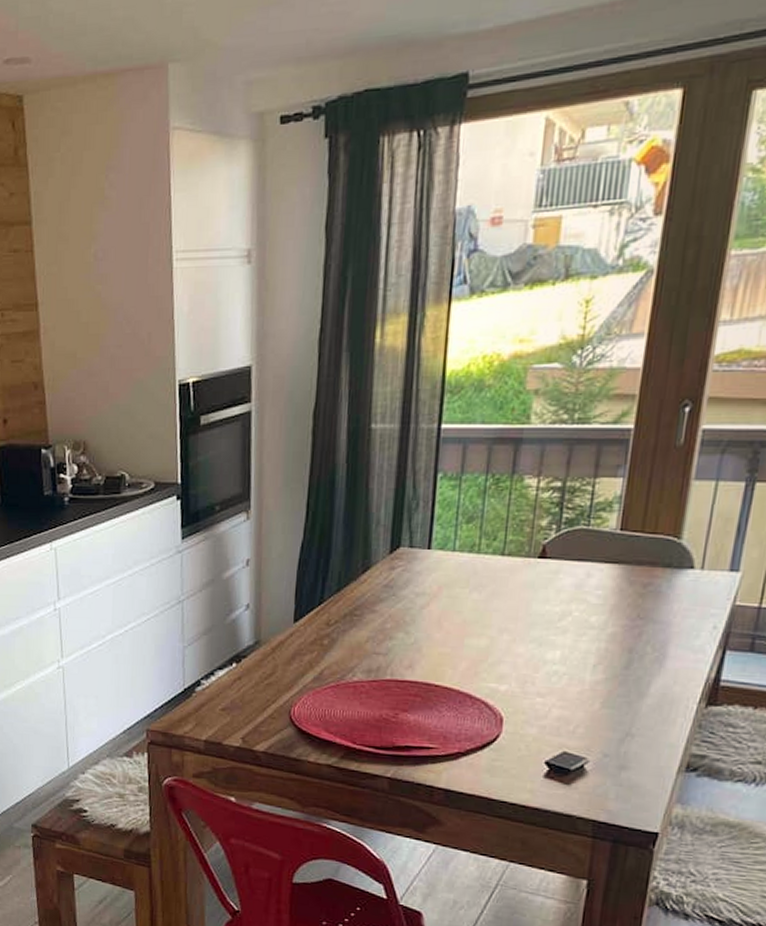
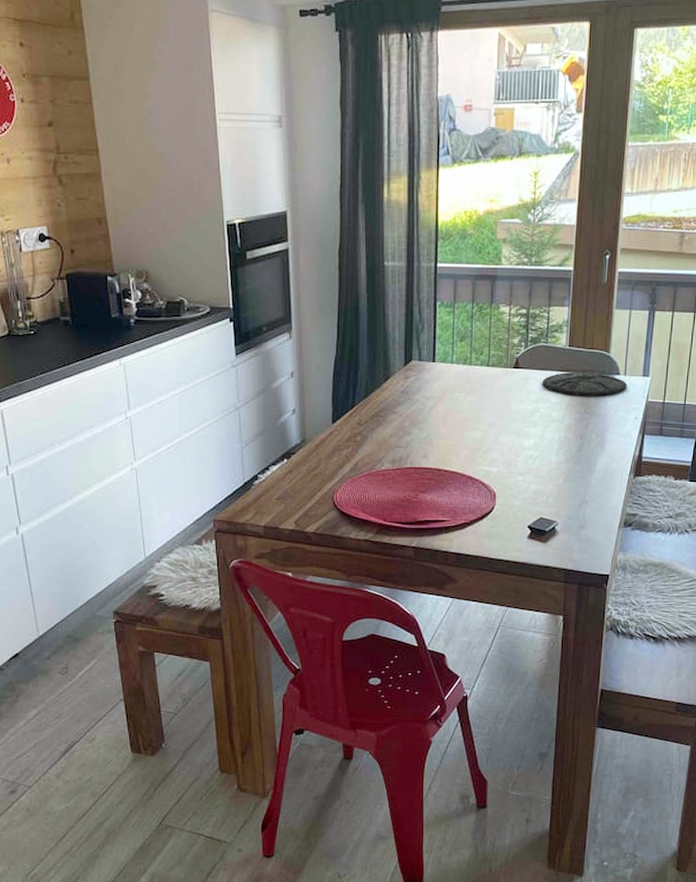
plate: none [578,564,706,598] -> present [542,372,628,397]

